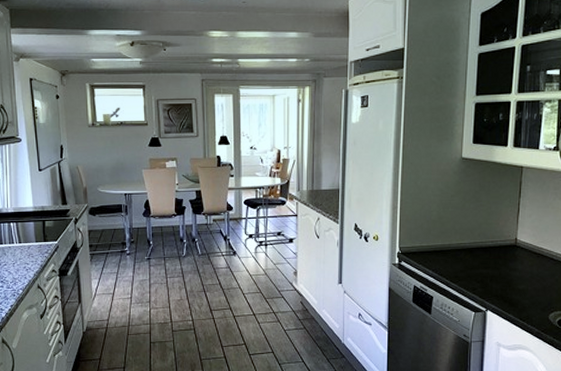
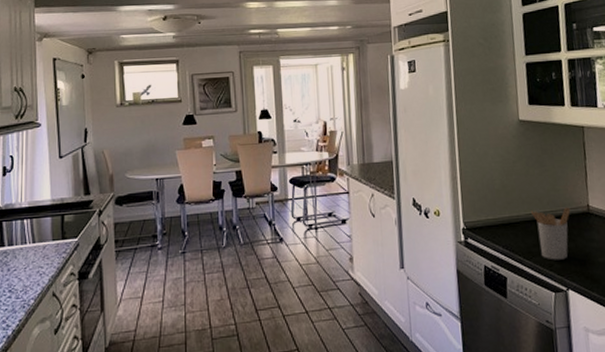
utensil holder: none [463,239,499,285] -> present [531,207,571,260]

